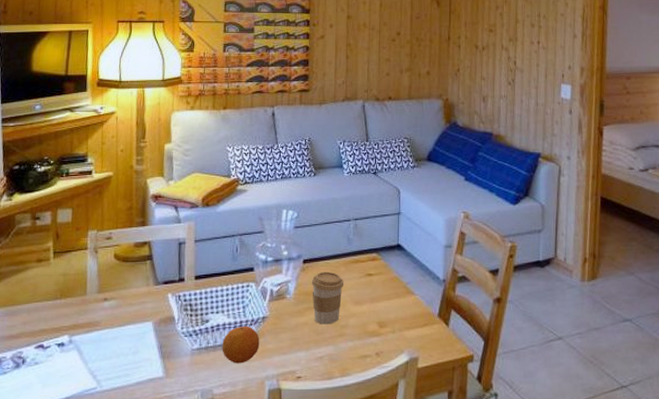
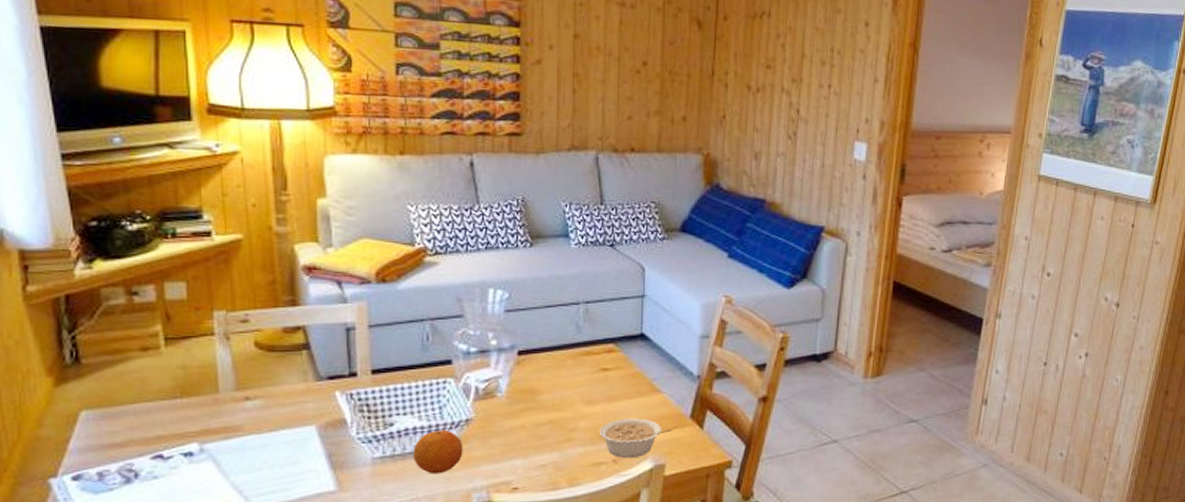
coffee cup: present [311,271,344,325] -> none [529,365,572,428]
legume: none [364,316,424,352] -> present [598,418,672,459]

